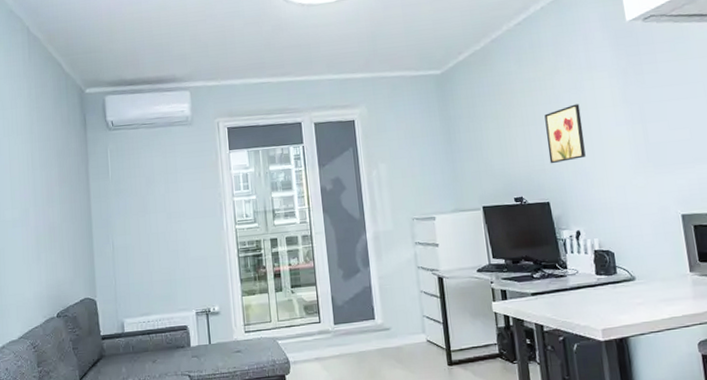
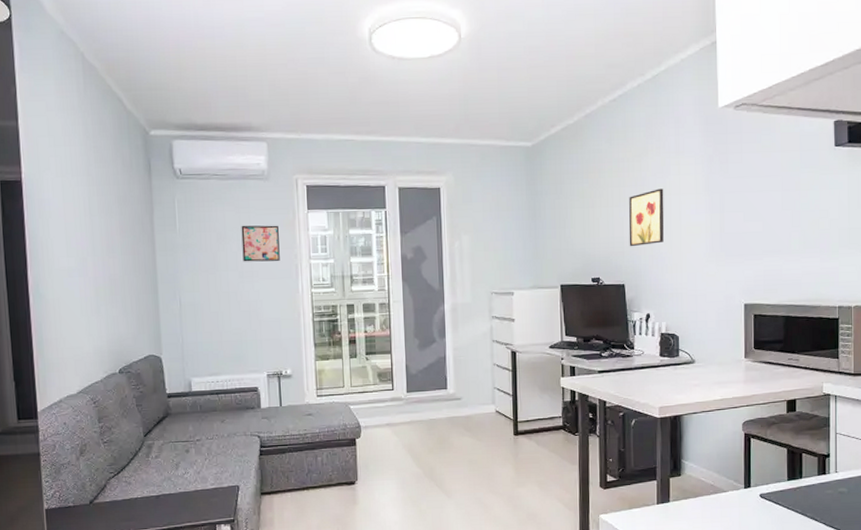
wall art: none [168,166,205,204] -> present [241,225,280,262]

